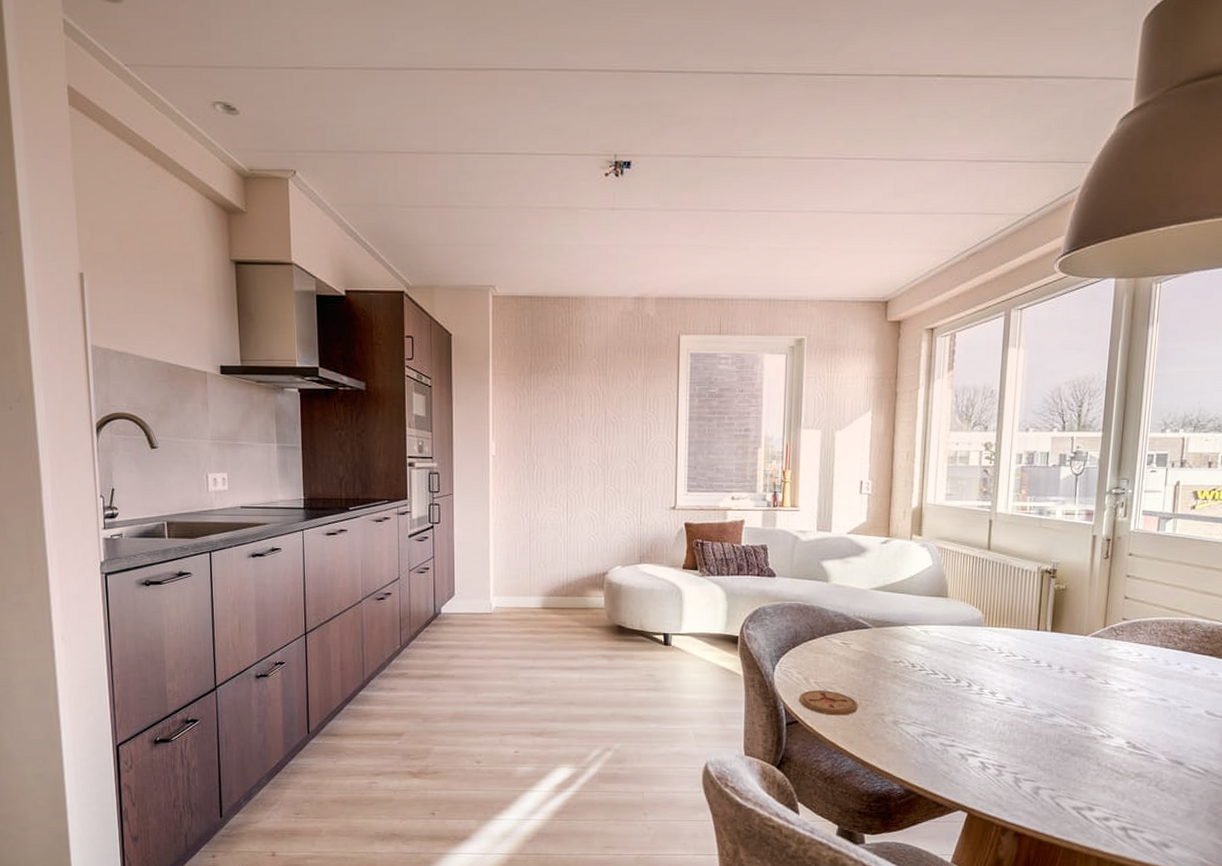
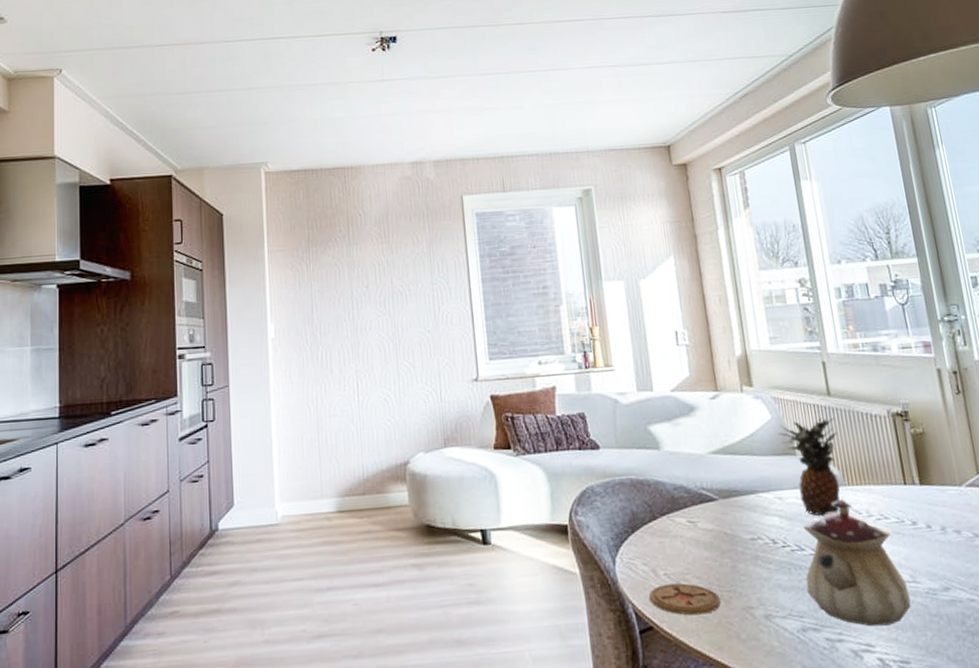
teapot: none [932,637,1019,738] -> present [804,498,911,627]
fruit: none [935,568,989,649] -> present [778,418,840,517]

